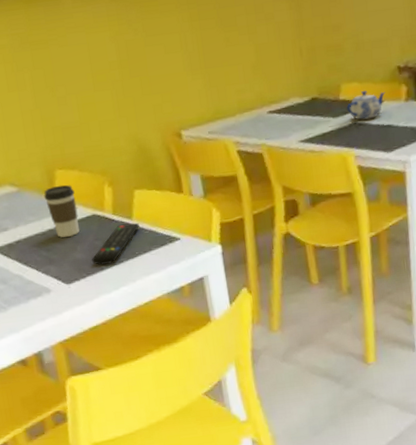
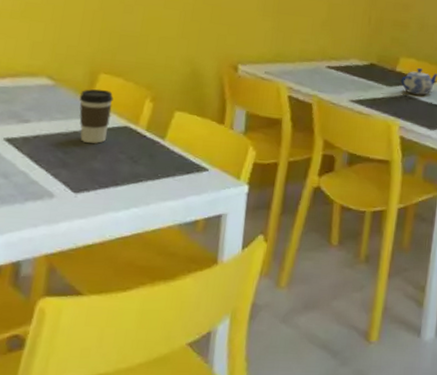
remote control: present [92,222,139,266] -> none [109,142,170,181]

